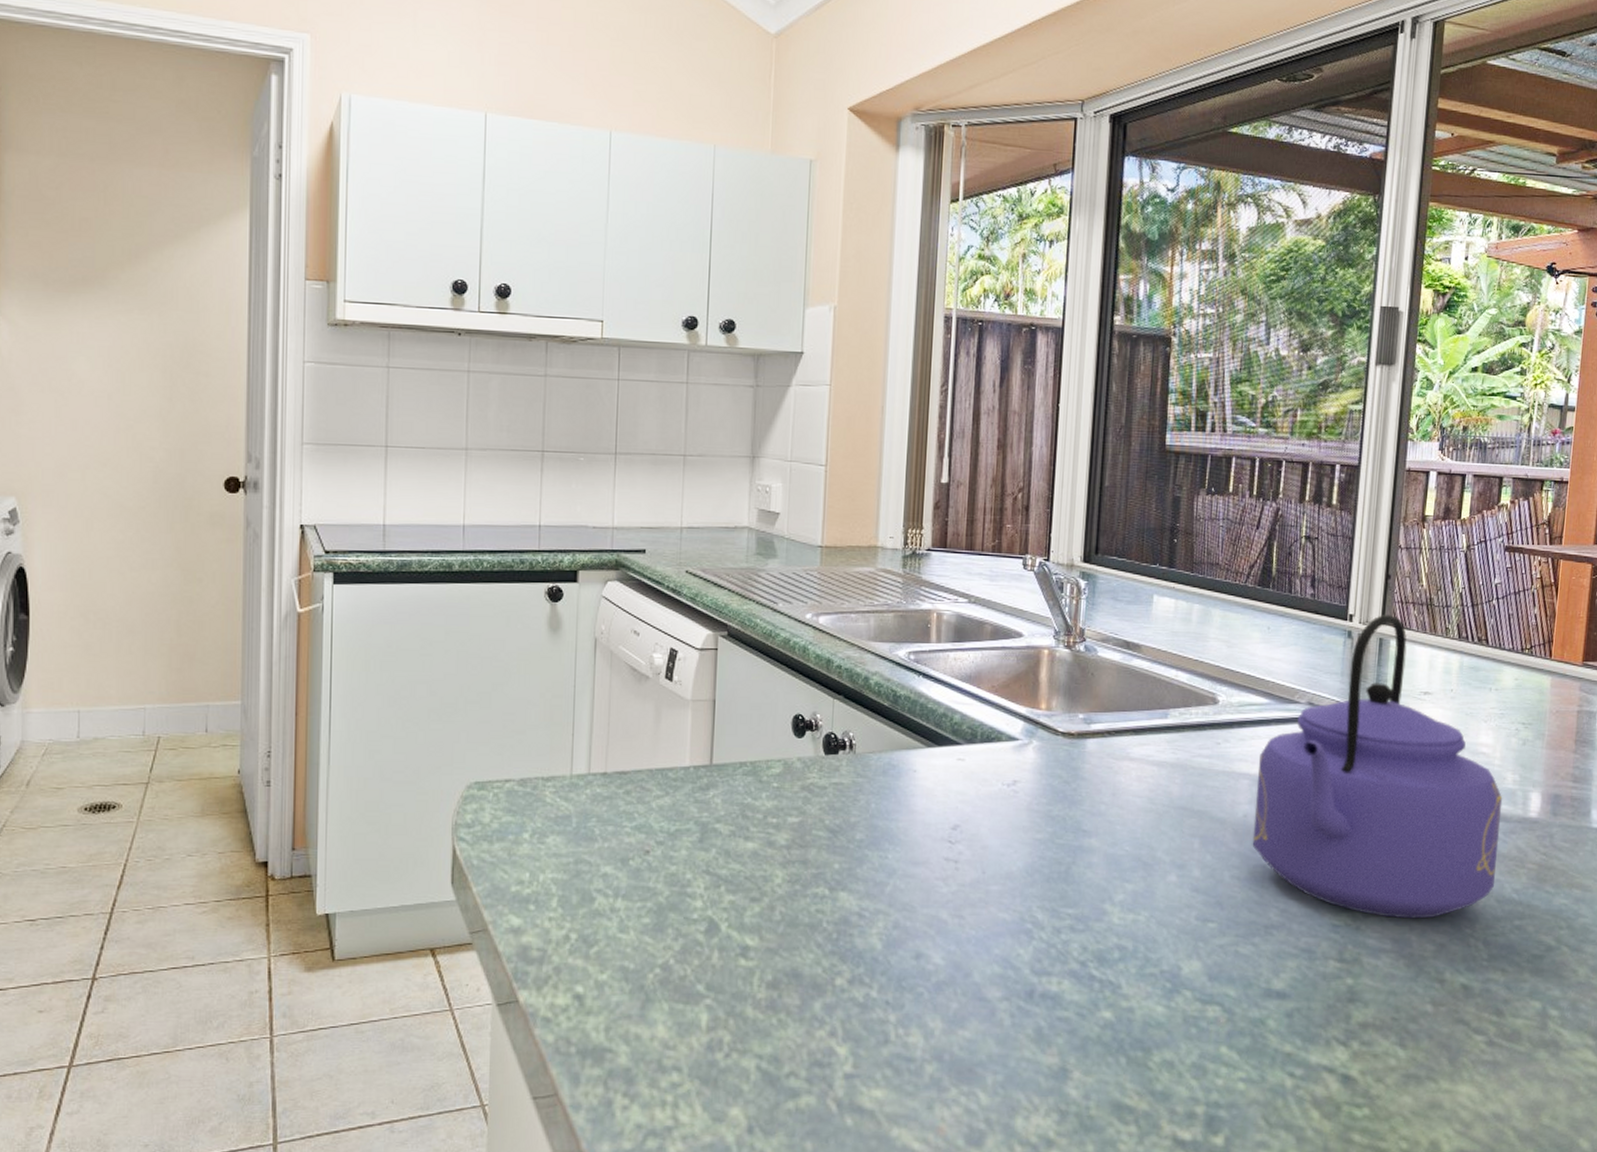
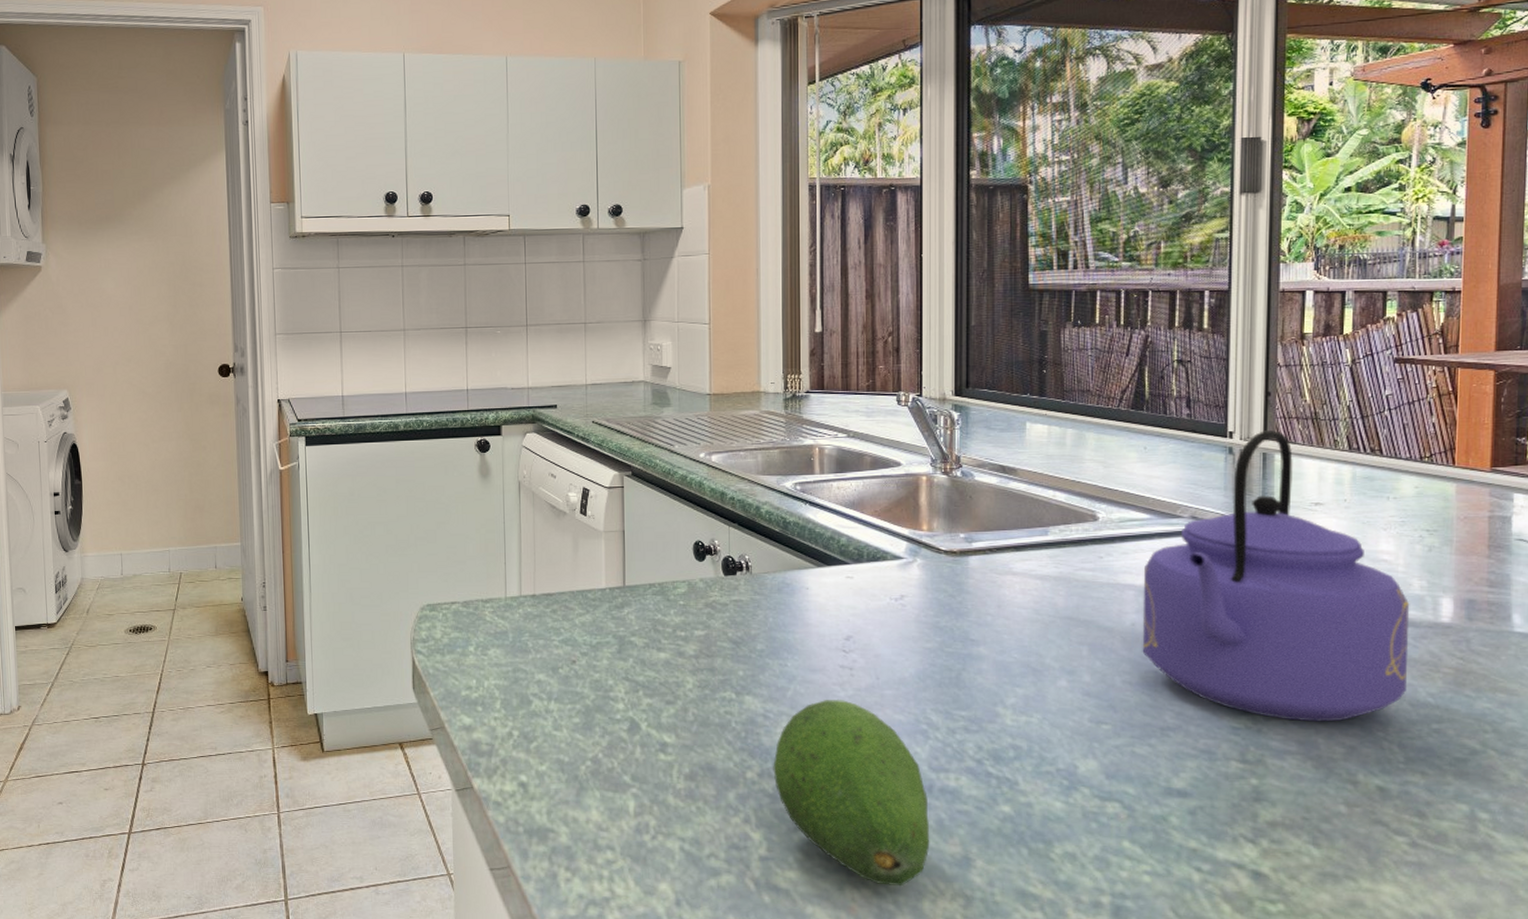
fruit: none [865,895,1028,1103] -> present [773,699,930,887]

